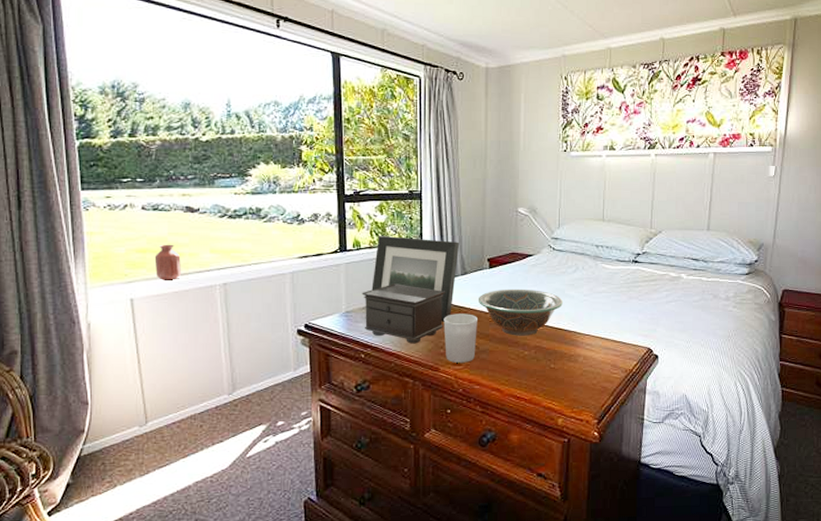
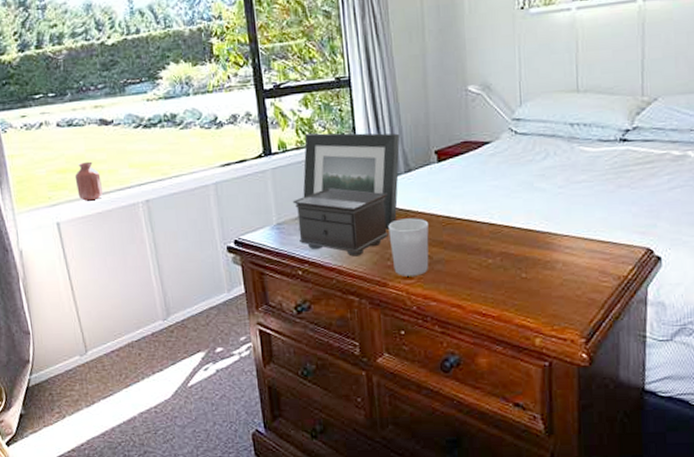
decorative bowl: present [478,288,563,336] -> none [426,184,532,242]

